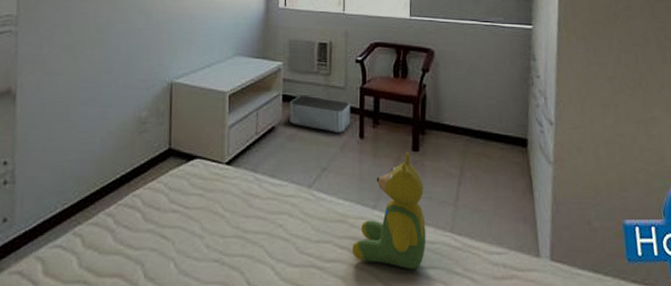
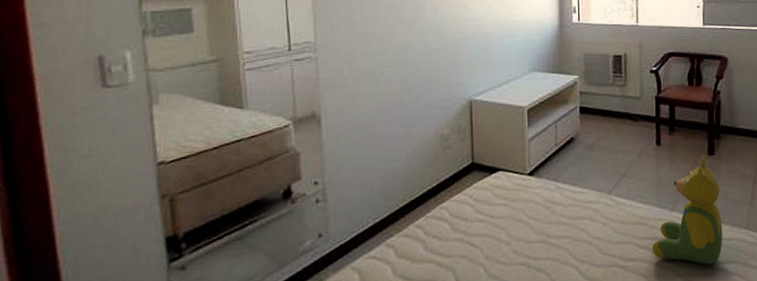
storage bin: present [290,95,351,132] -> none [587,106,648,141]

